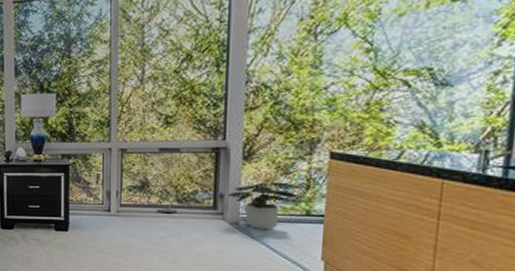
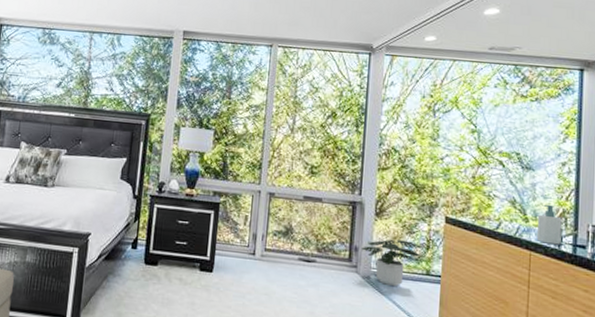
soap bottle: none [453,123,490,169] -> present [537,204,562,245]

